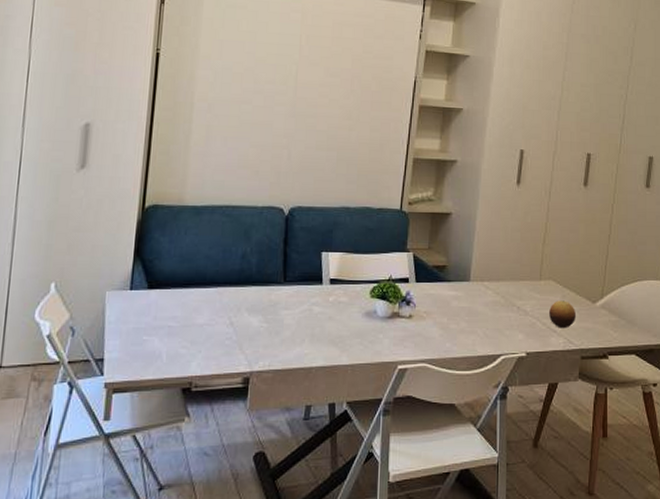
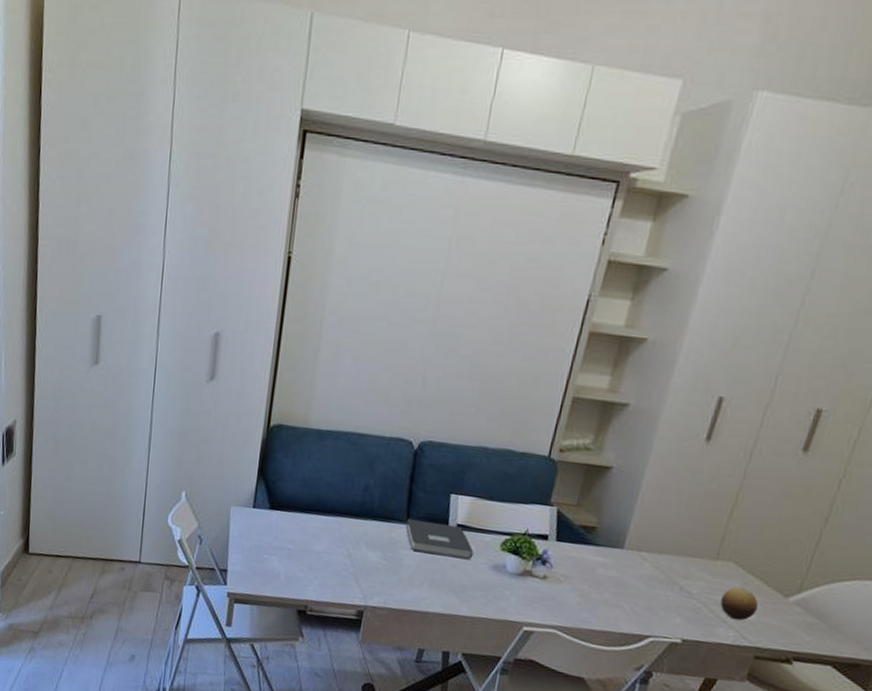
book: none [284,279,347,309] -> present [406,518,474,559]

